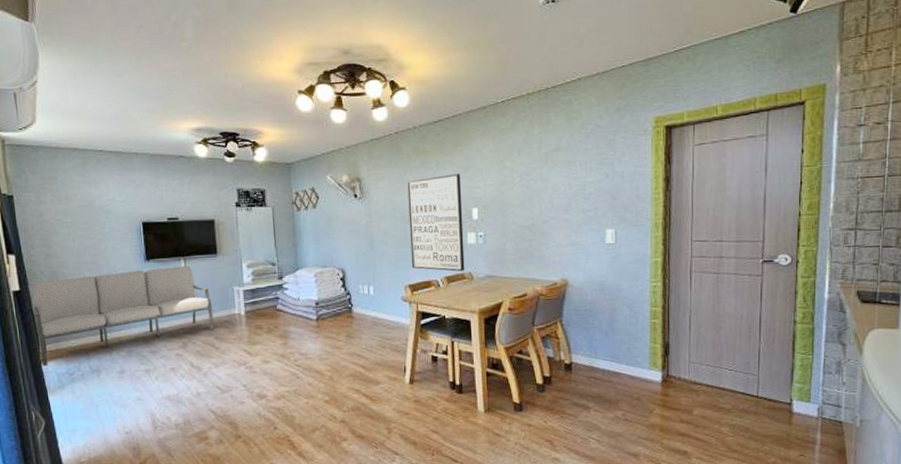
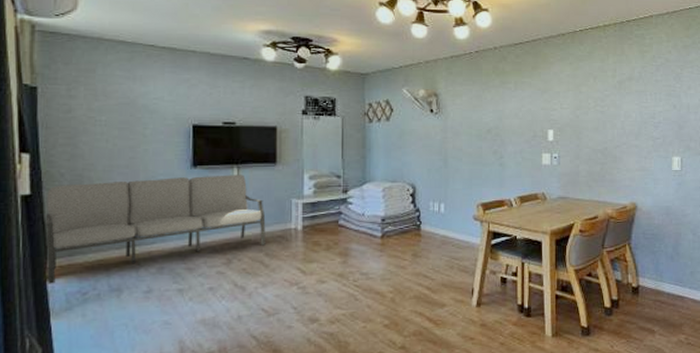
wall art: present [407,174,465,272] -> none [485,95,539,191]

